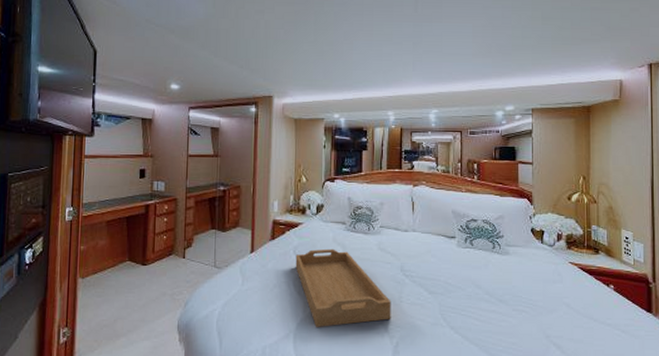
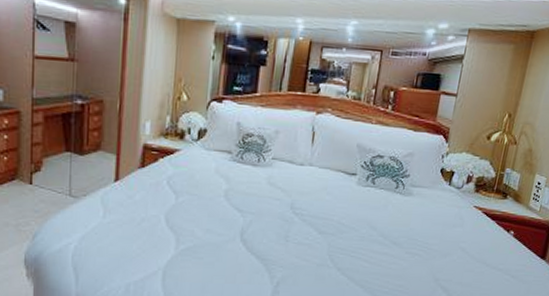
serving tray: present [295,248,391,327] -> none [168,180,276,265]

